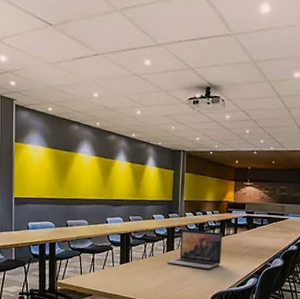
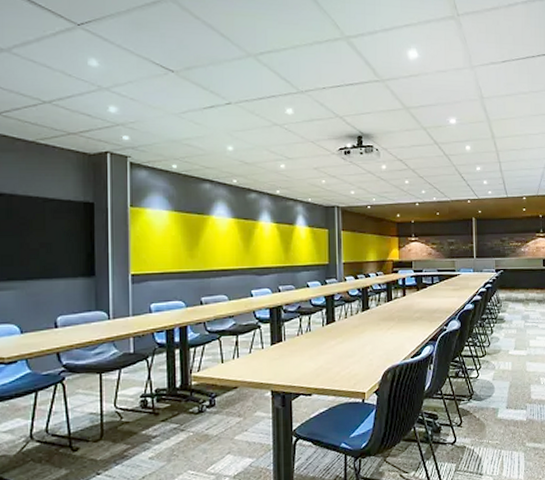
laptop: present [167,229,222,269] -> none [328,296,390,341]

